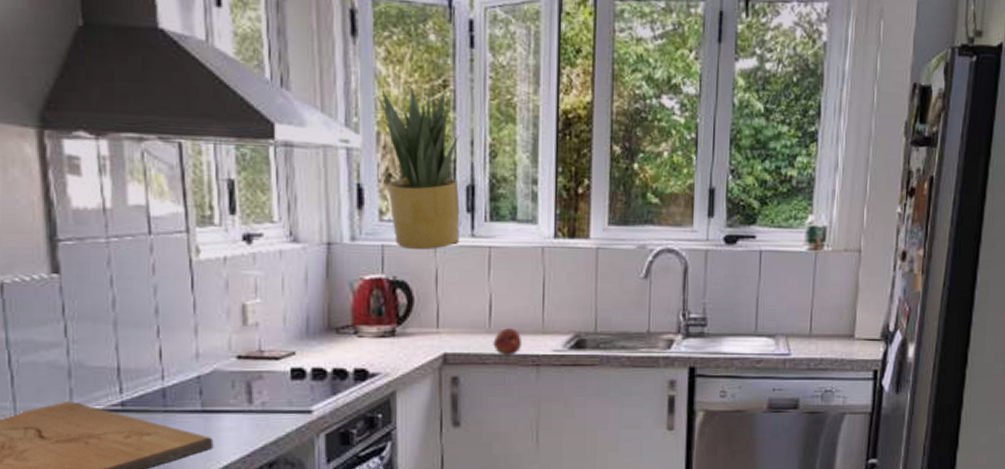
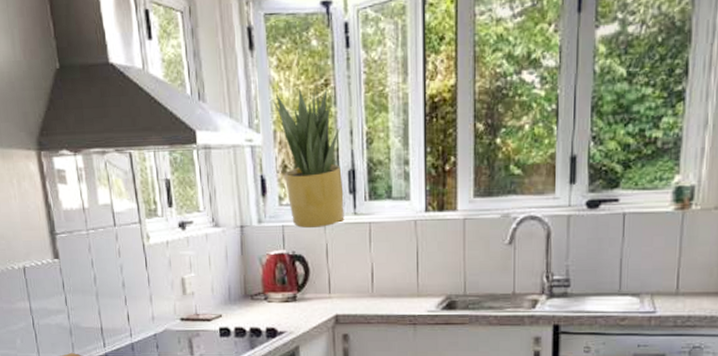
fruit: present [493,327,523,356] -> none [376,291,401,316]

